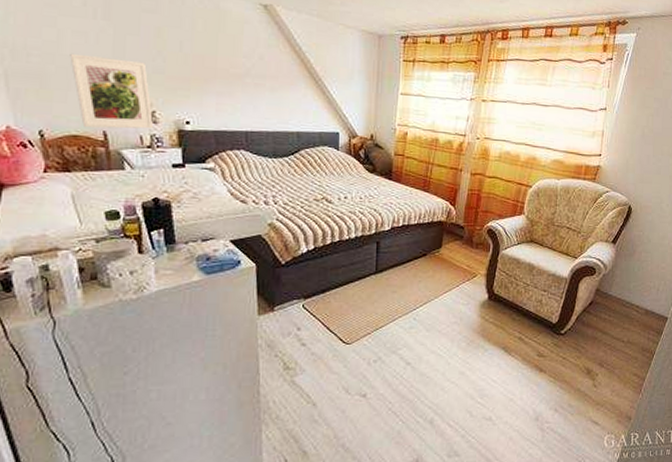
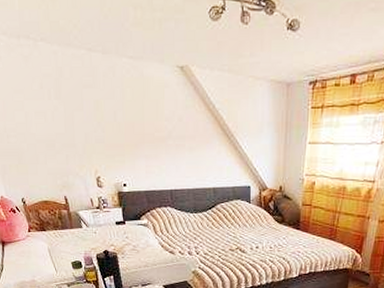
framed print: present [70,53,154,129] -> none [35,131,100,195]

